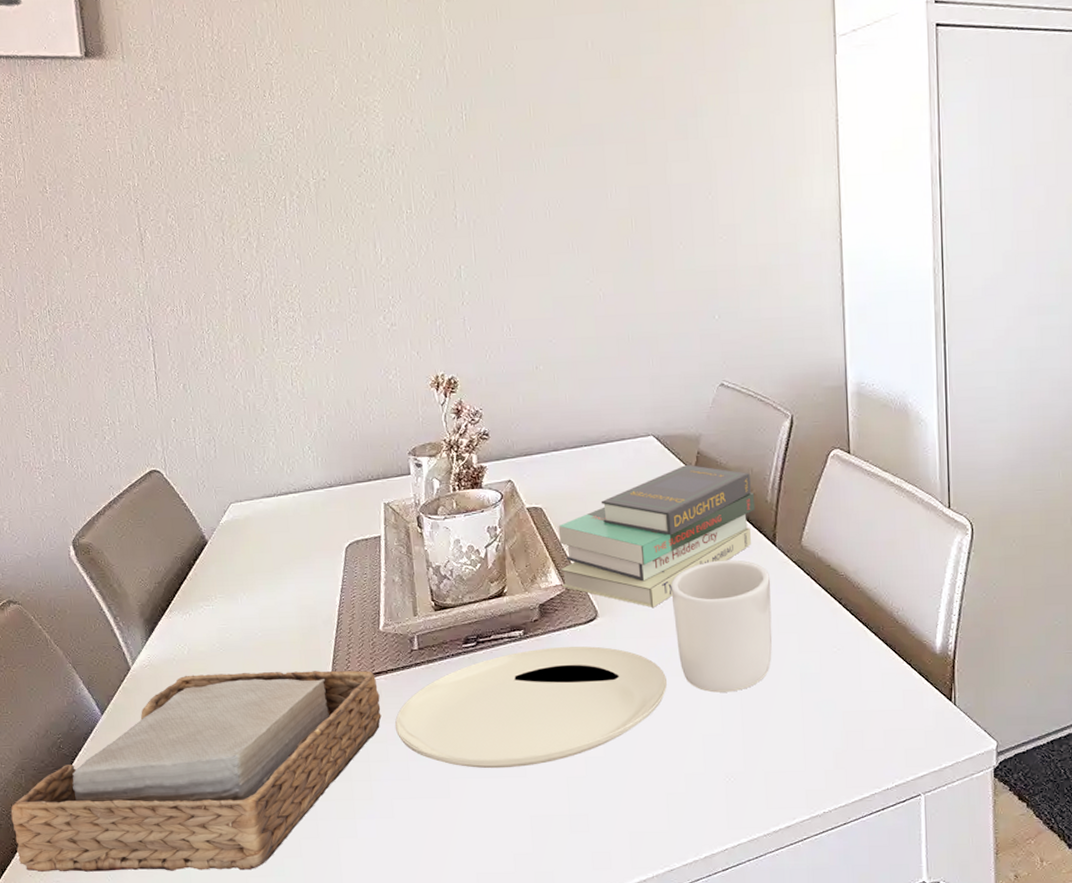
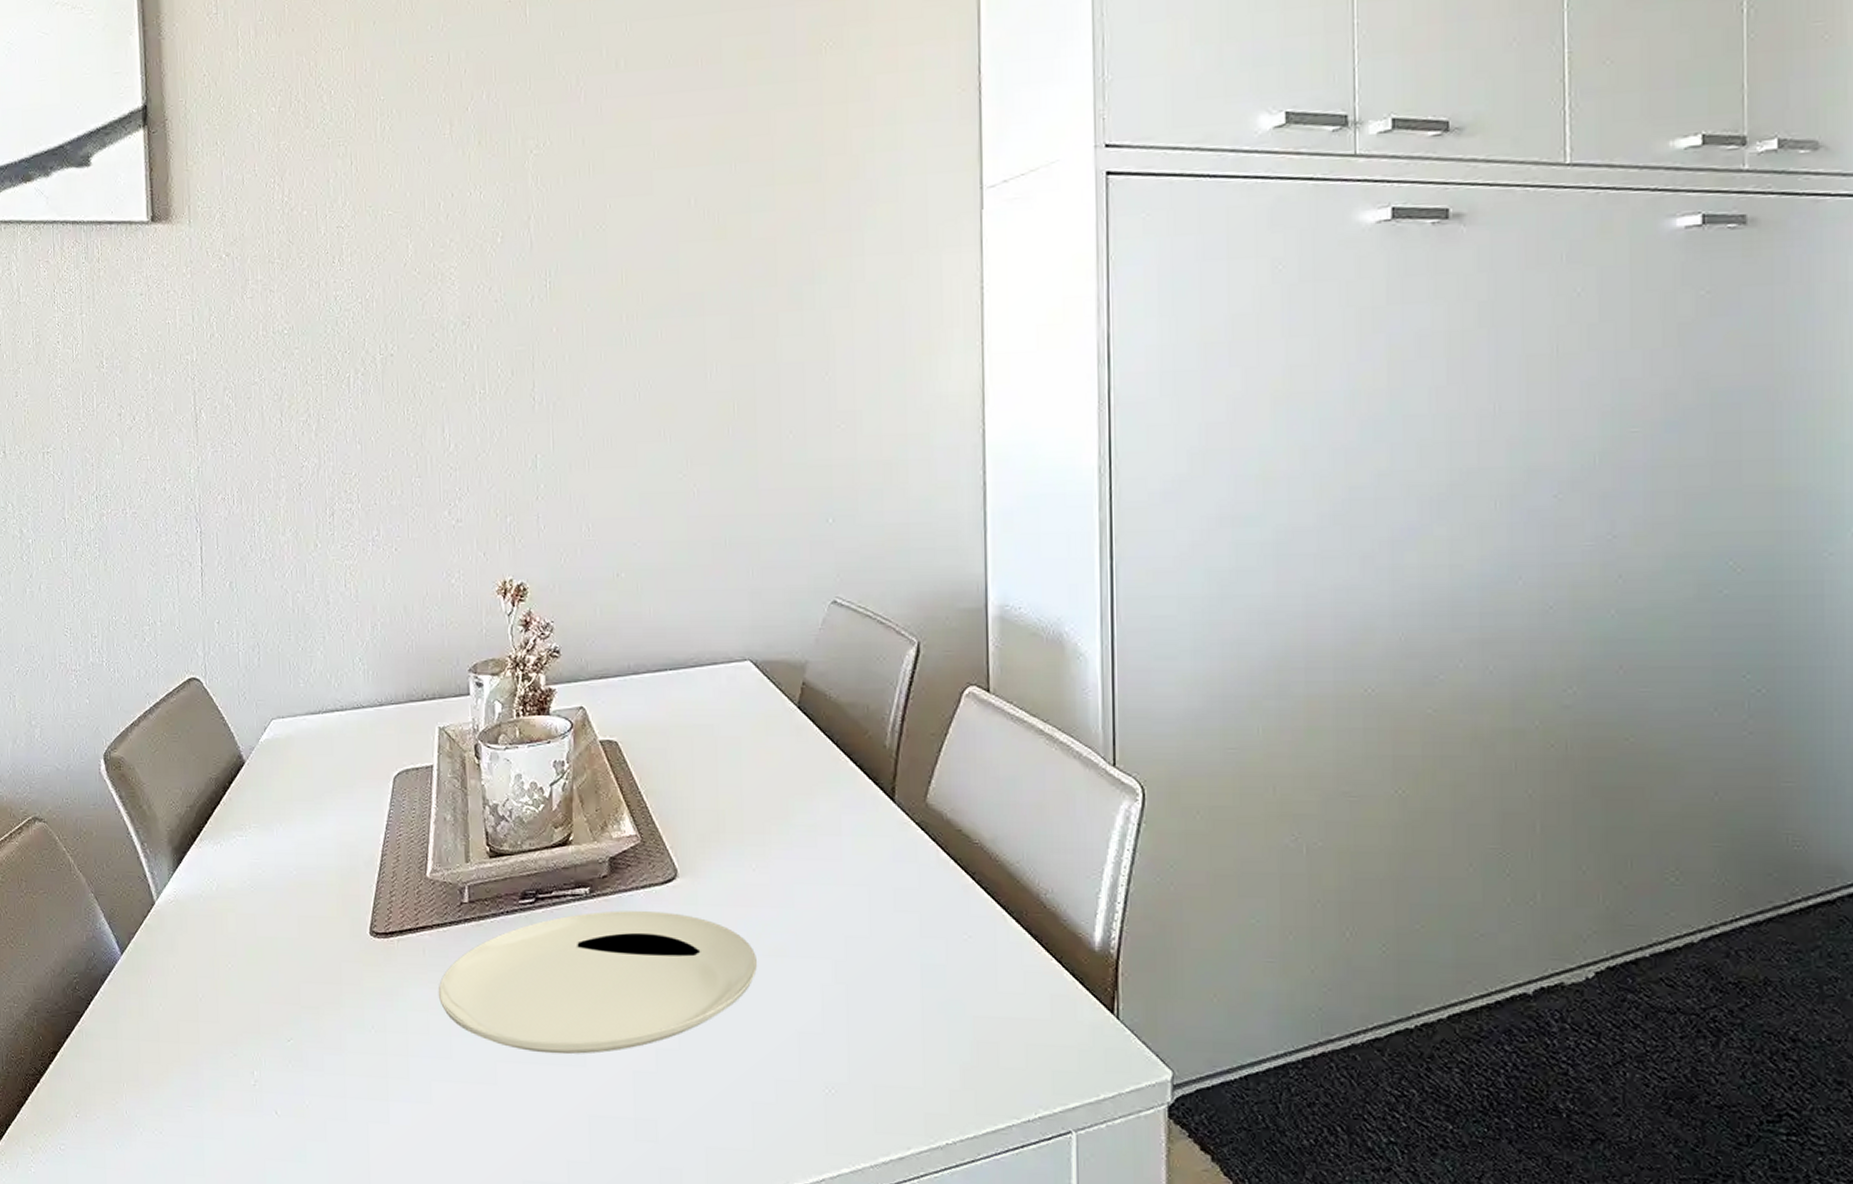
napkin holder: present [10,670,382,872] -> none [20,915,424,1151]
books: present [558,464,756,607] -> none [635,696,871,869]
mug: present [670,559,773,693] -> none [765,816,888,981]

